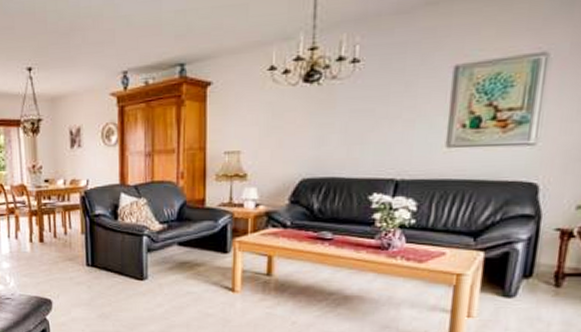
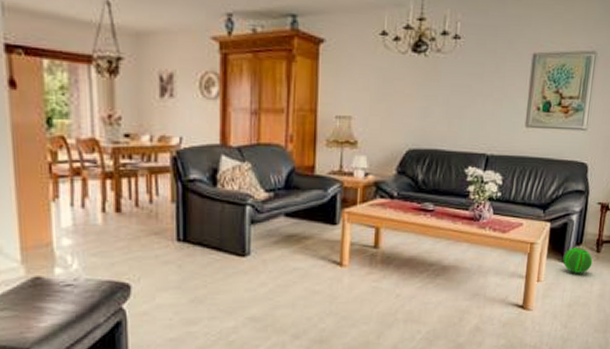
ball: none [503,279,549,311] -> present [563,246,593,274]

